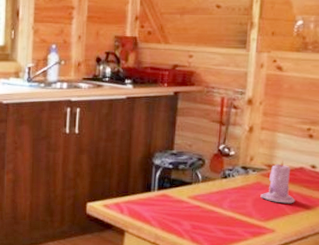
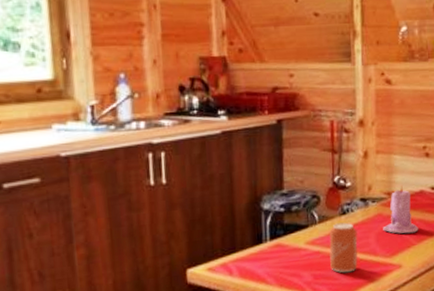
can: none [208,185,236,229] -> present [329,222,359,273]

